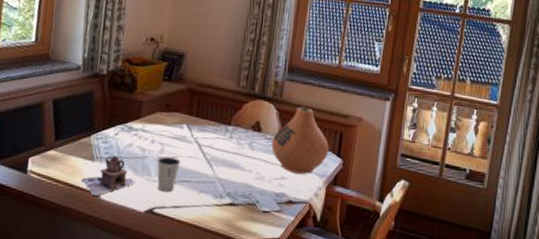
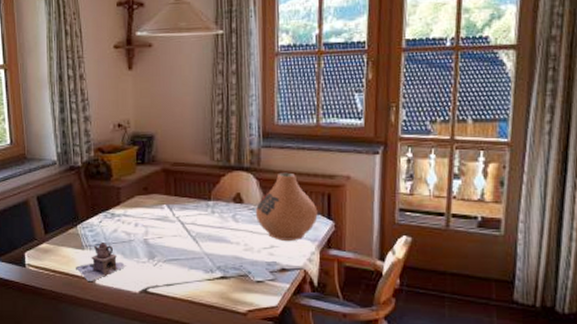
dixie cup: present [157,157,181,193] -> none [144,238,167,272]

